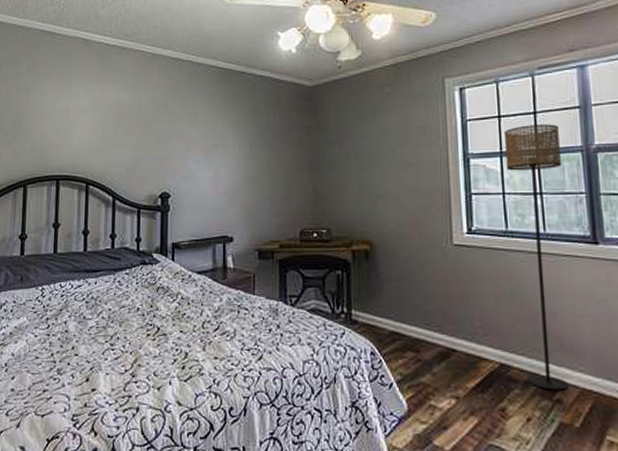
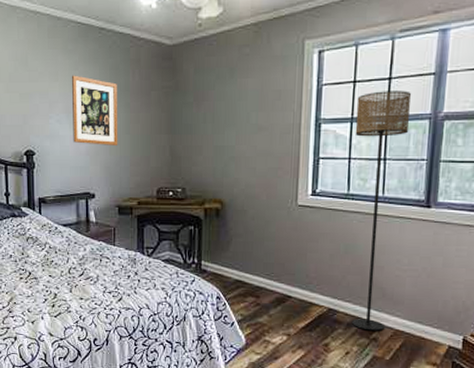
wall art: none [210,116,259,186] -> present [71,75,118,145]

